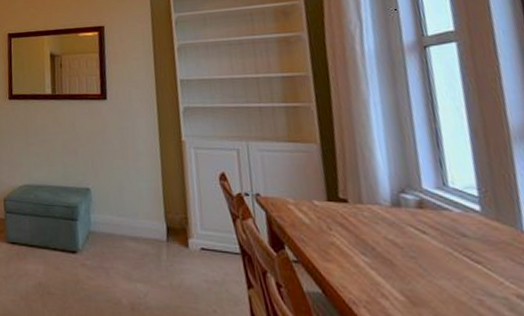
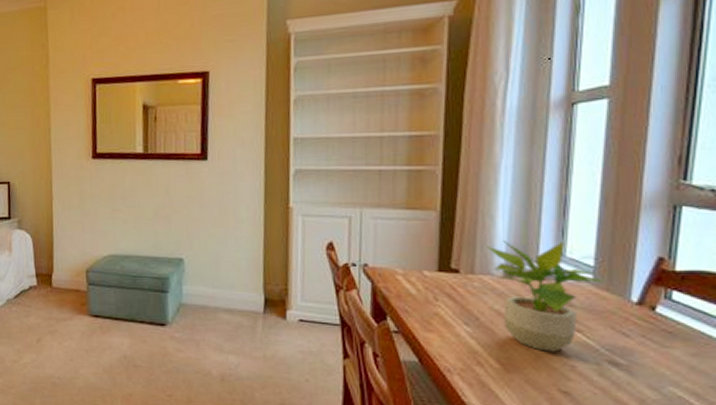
potted plant: none [370,170,494,284] -> present [487,239,606,352]

